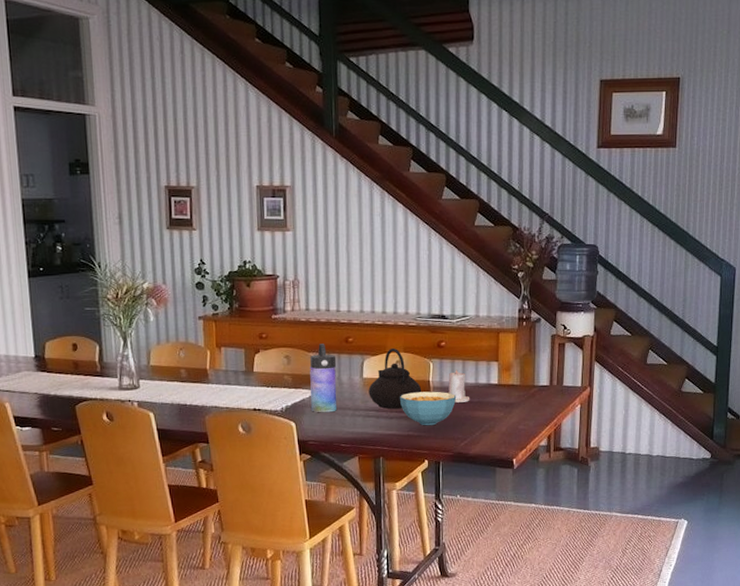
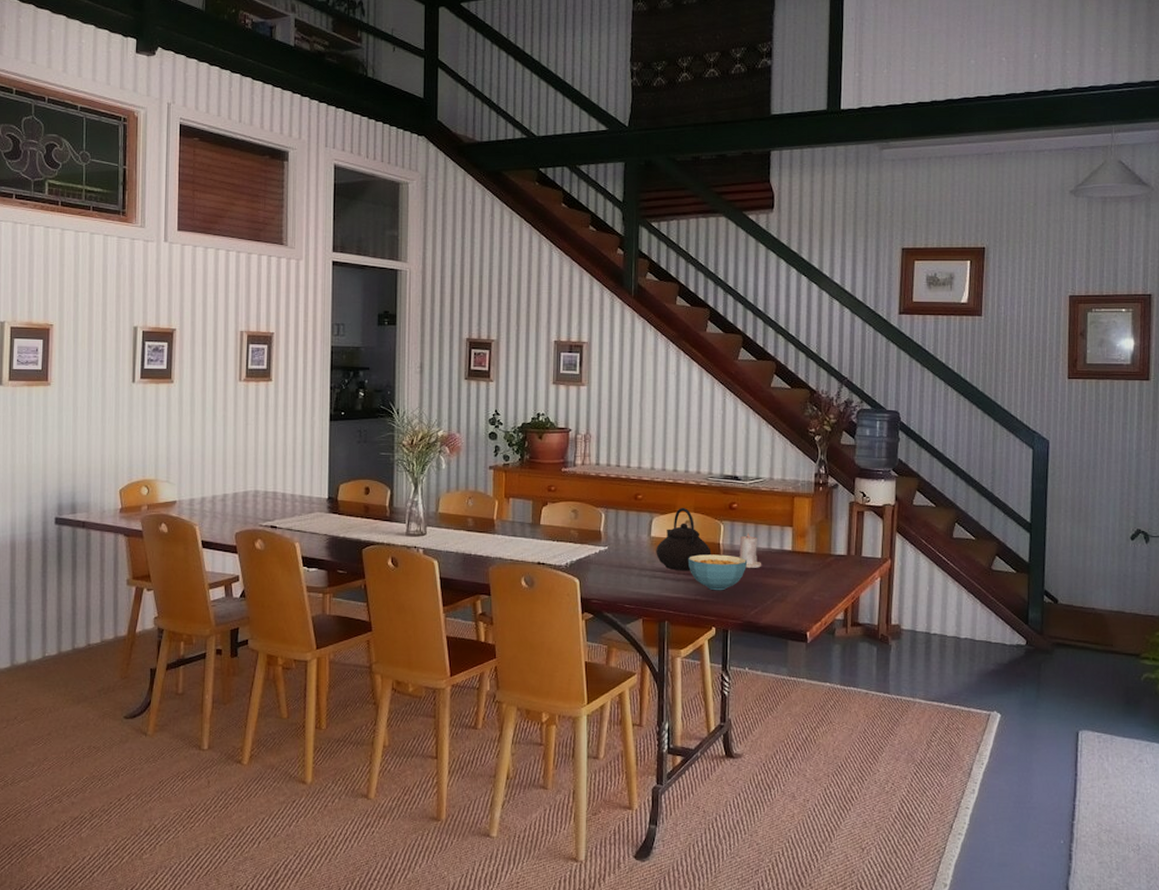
water bottle: present [310,343,337,413] -> none [595,499,625,571]

